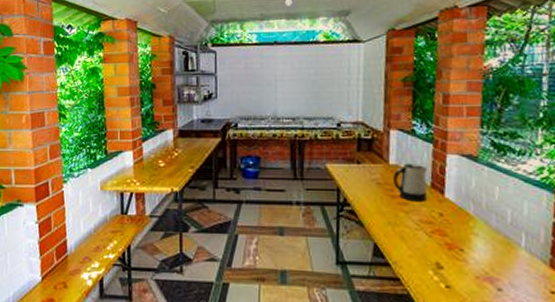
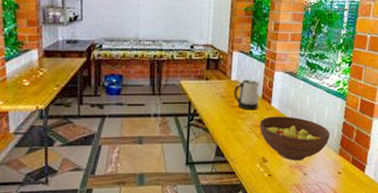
fruit bowl: none [429,210,535,271] -> present [259,116,331,161]

